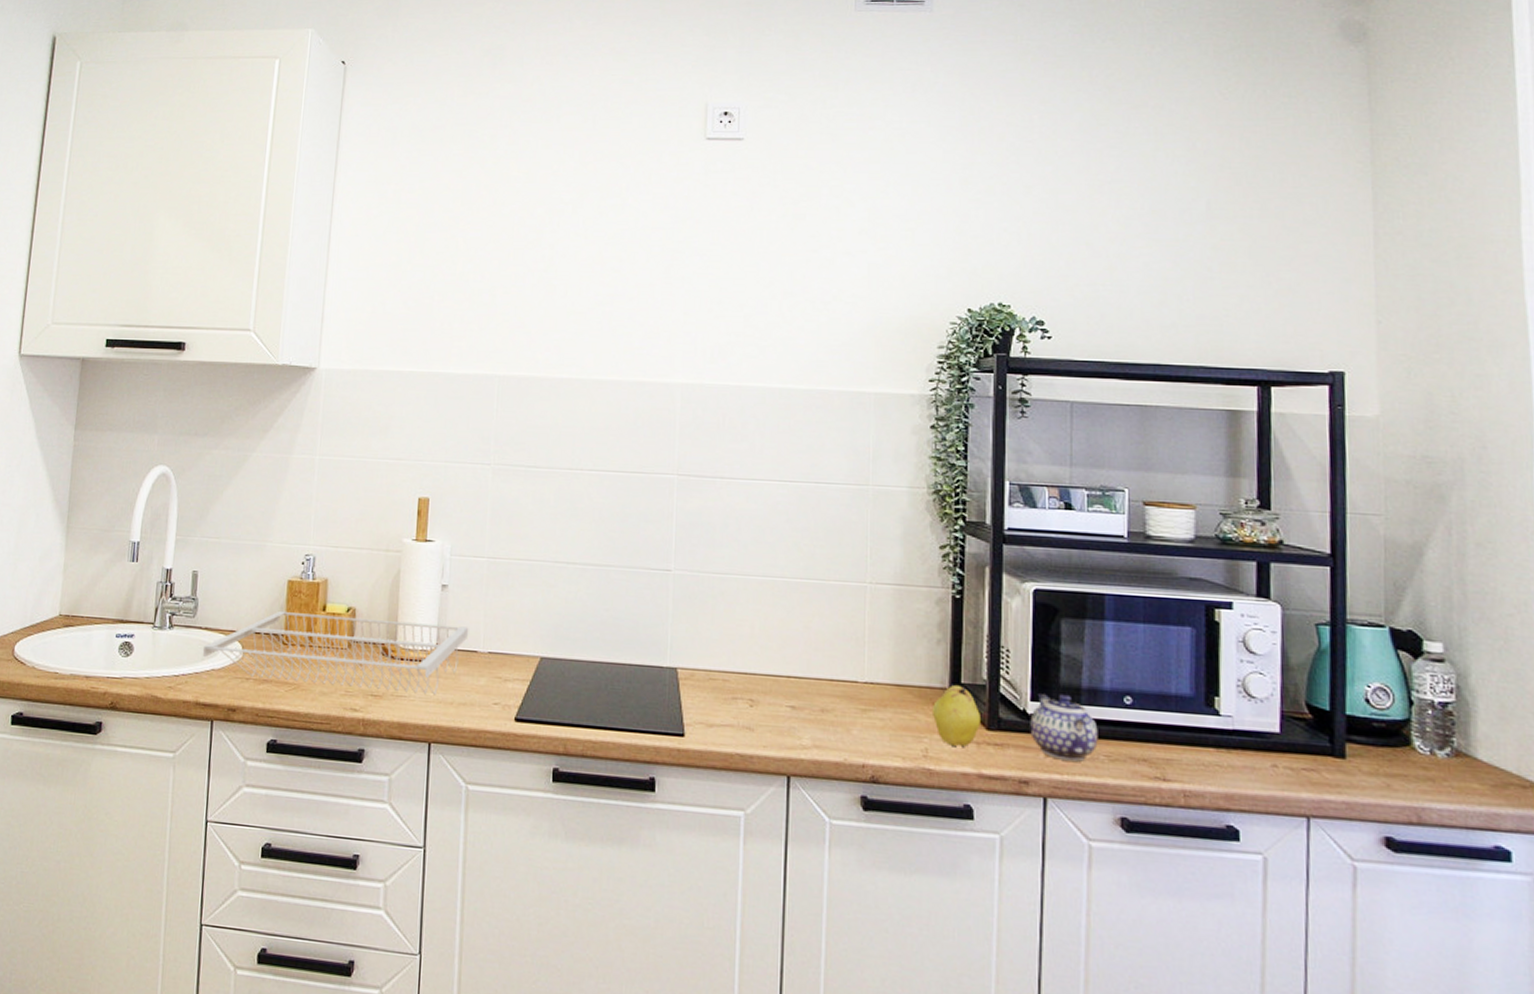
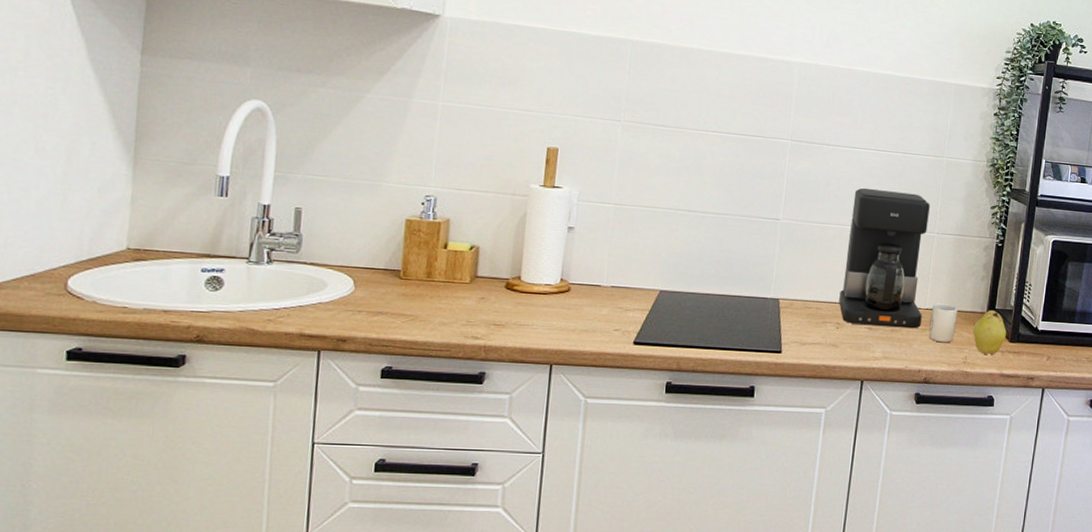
dish rack: present [202,610,469,695] -> none [307,247,594,324]
coffee maker: none [750,529,860,709] -> present [839,188,930,329]
mug: none [871,675,910,729] -> present [928,303,958,343]
teapot: present [1030,694,1098,762] -> none [1039,315,1084,363]

